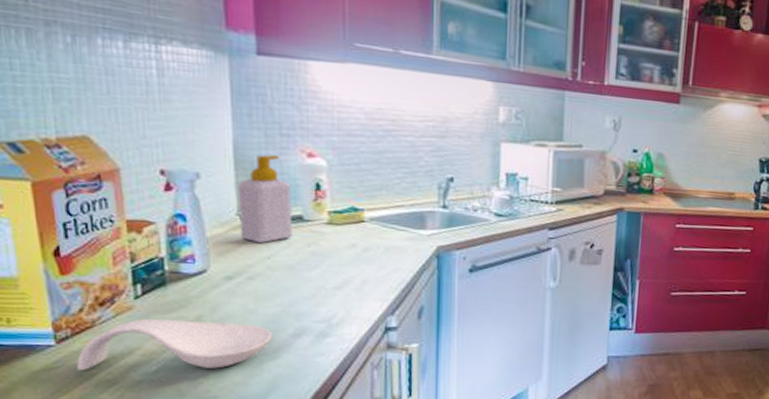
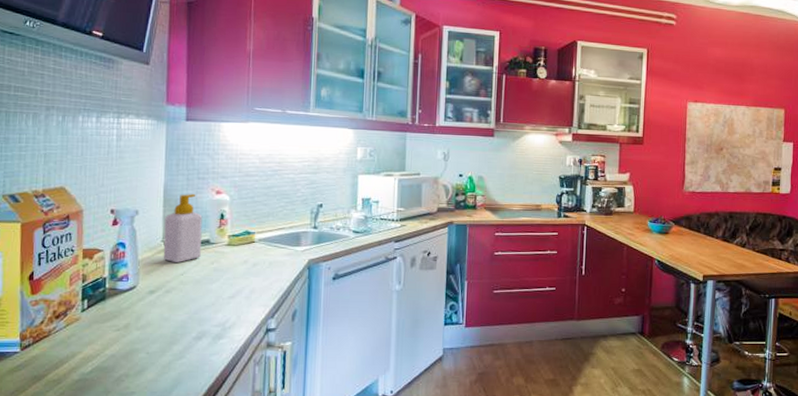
spoon rest: present [77,318,273,371] -> none [33,327,180,373]

